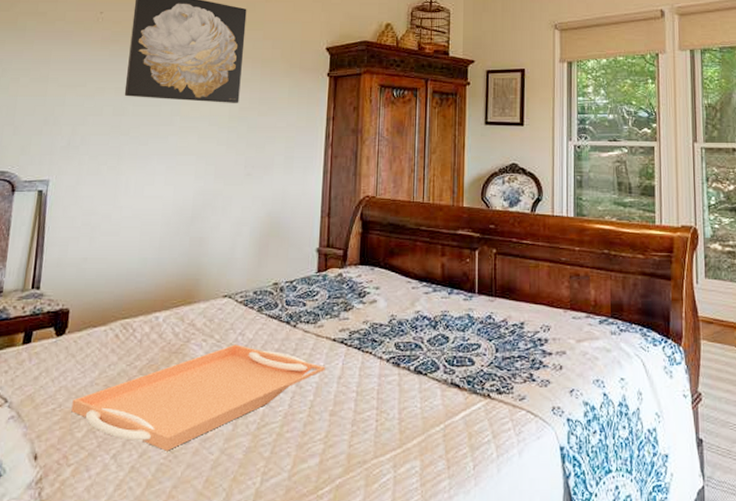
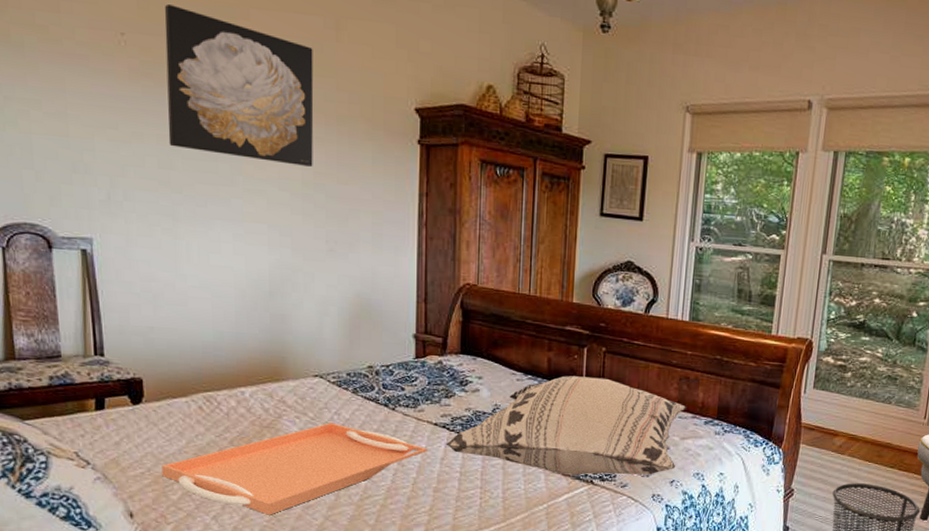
decorative pillow: none [343,280,579,389] -> present [445,375,686,475]

